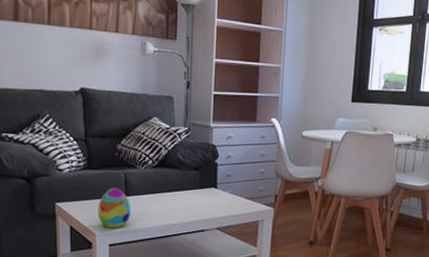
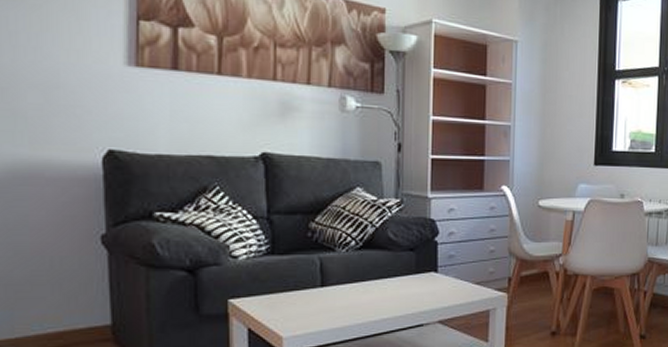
decorative egg: present [97,187,130,229] -> none [285,276,328,329]

